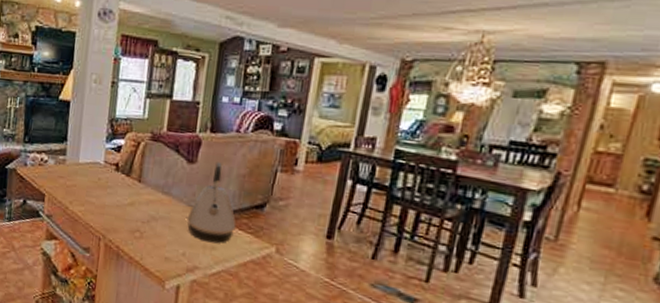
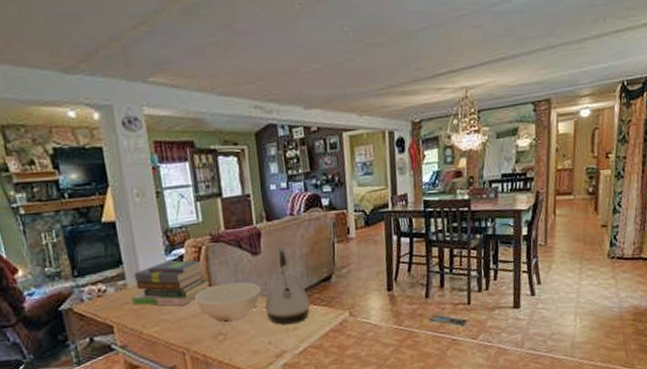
books: none [66,147,140,194] -> present [131,260,210,306]
bowl: none [122,182,188,223] -> present [194,281,261,322]

